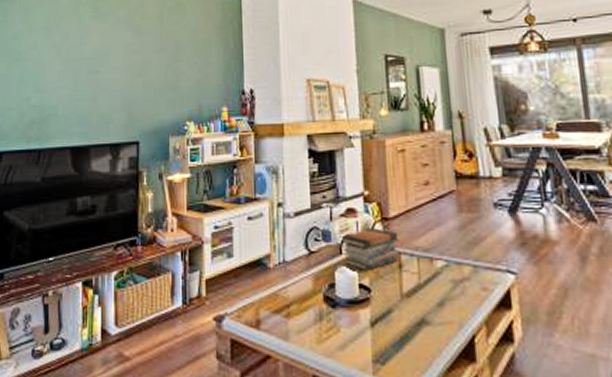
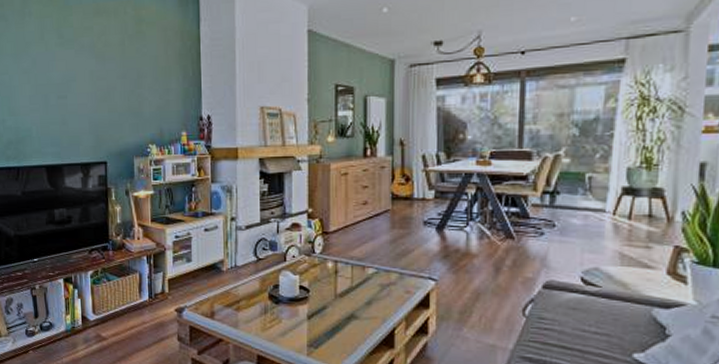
book stack: present [341,228,400,272] -> none [286,240,337,276]

